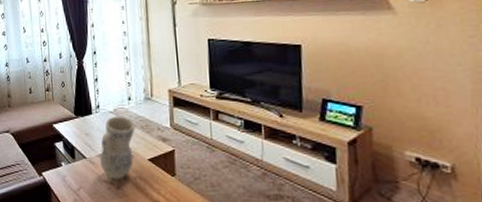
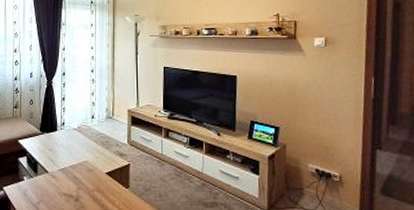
vase: present [100,116,135,180] -> none [61,132,96,193]

